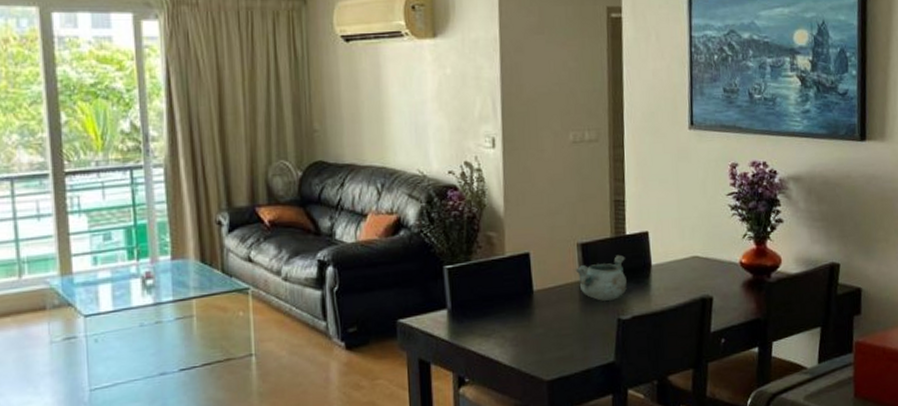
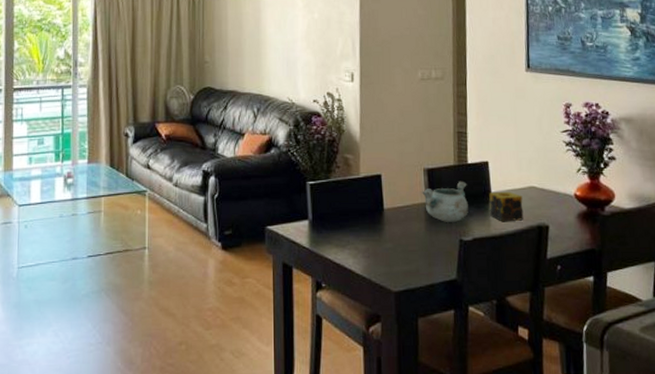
candle: none [649,262,687,297] -> present [489,191,524,222]

